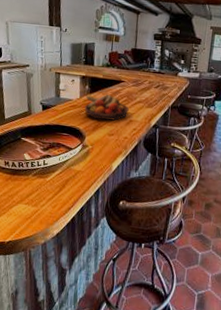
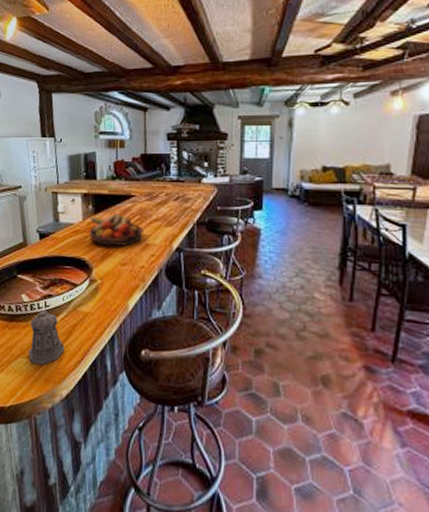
pepper shaker: none [27,167,58,211] -> present [28,310,64,366]

